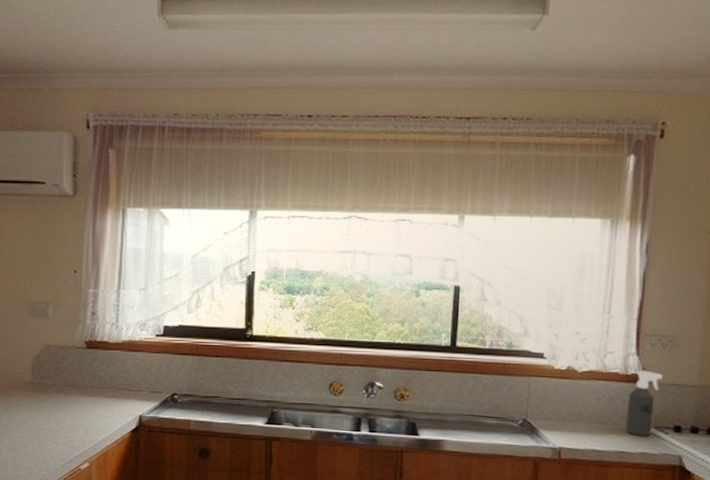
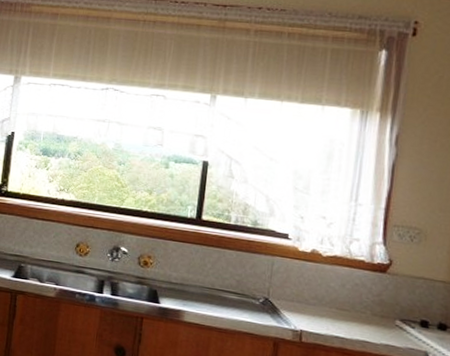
spray bottle: present [625,370,663,436] -> none [369,260,410,328]

